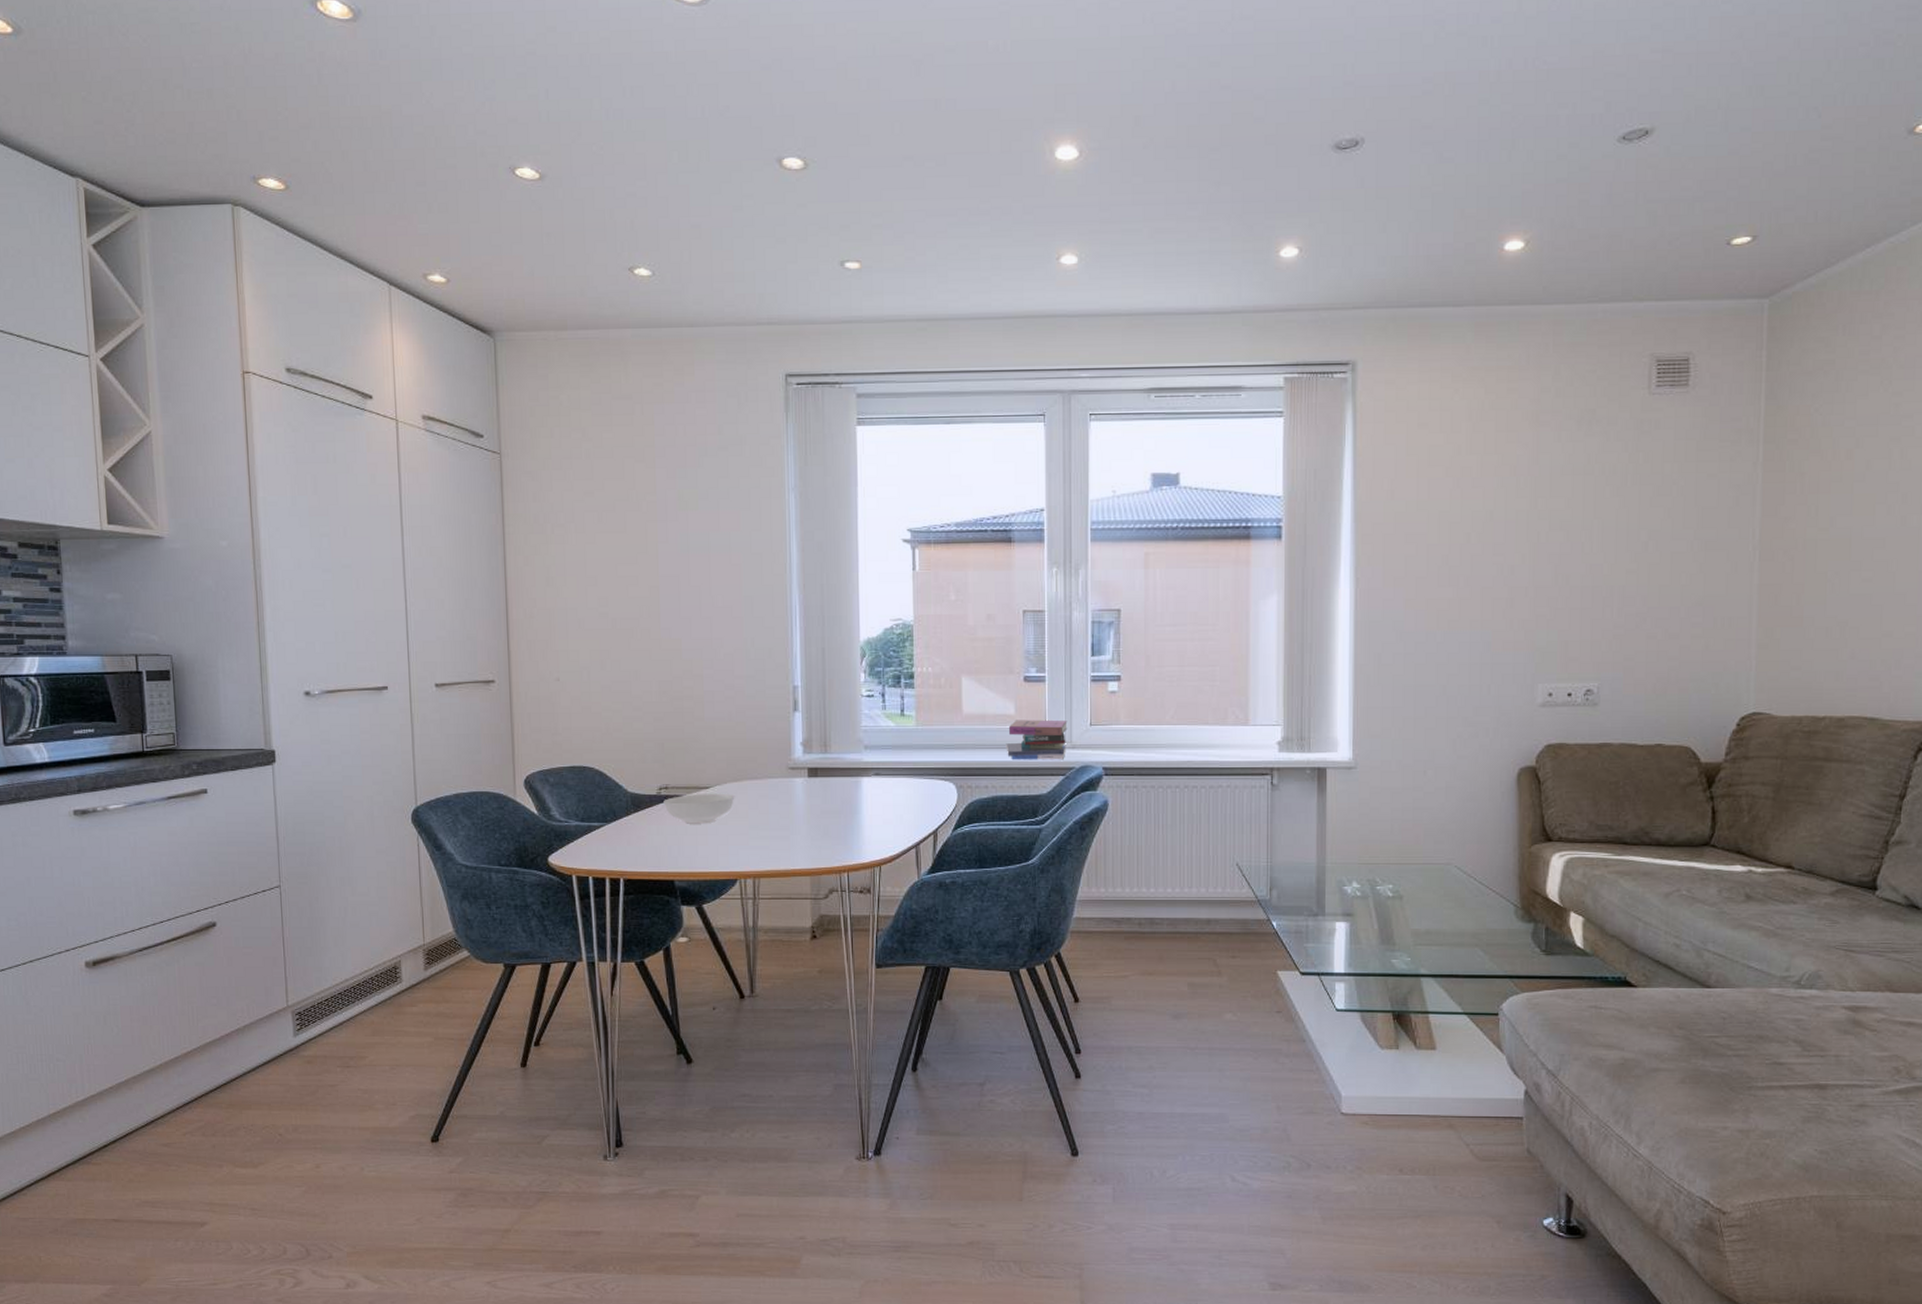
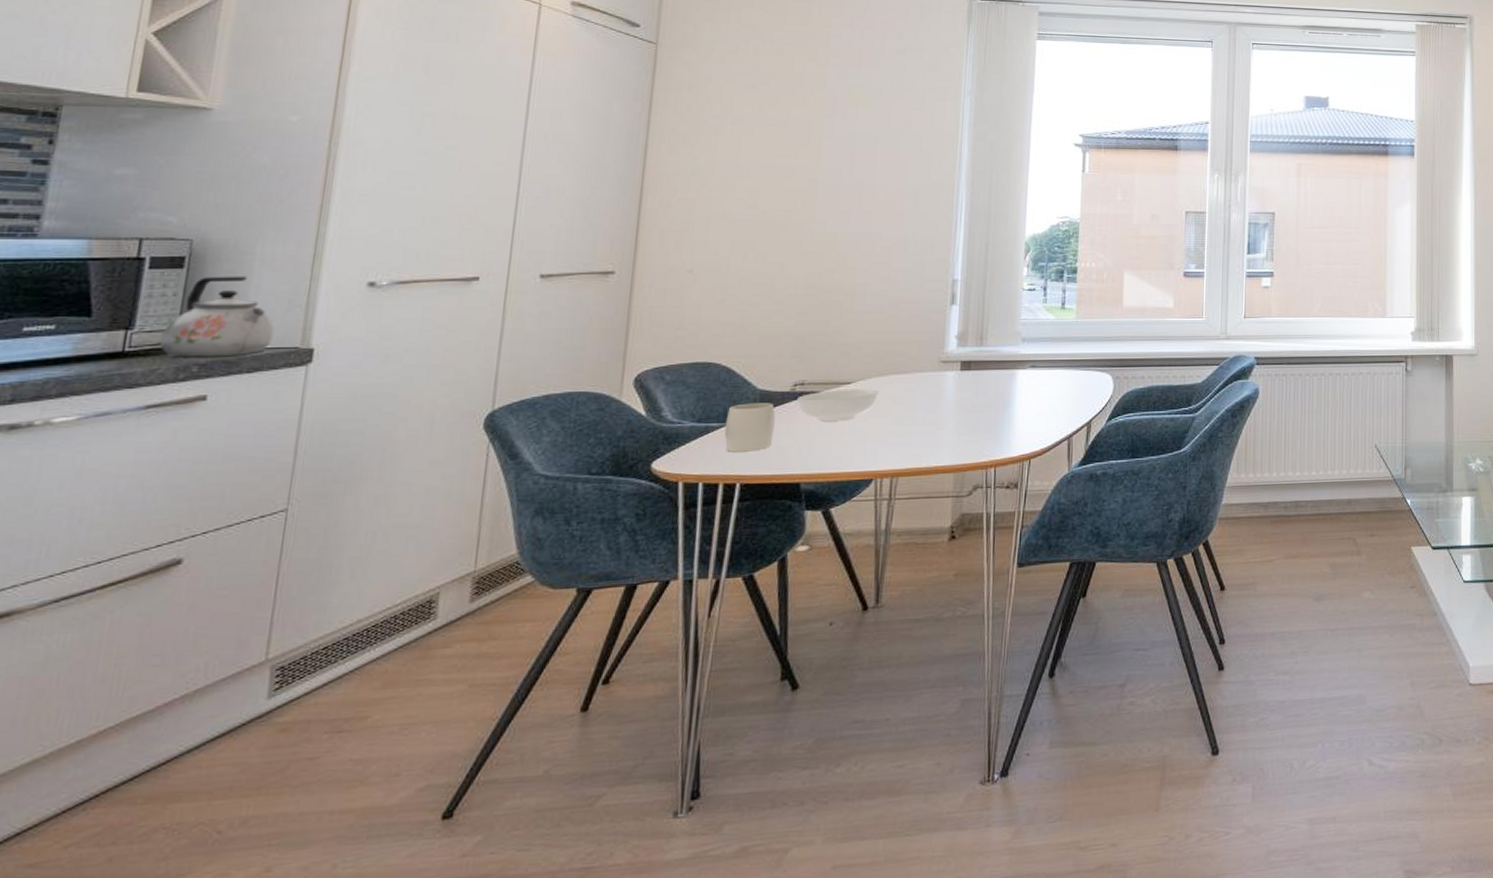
kettle: none [166,686,245,758] -> present [160,276,275,359]
mug: none [604,805,647,850] -> present [724,403,776,452]
books: present [1006,719,1068,760] -> none [1163,312,1223,351]

